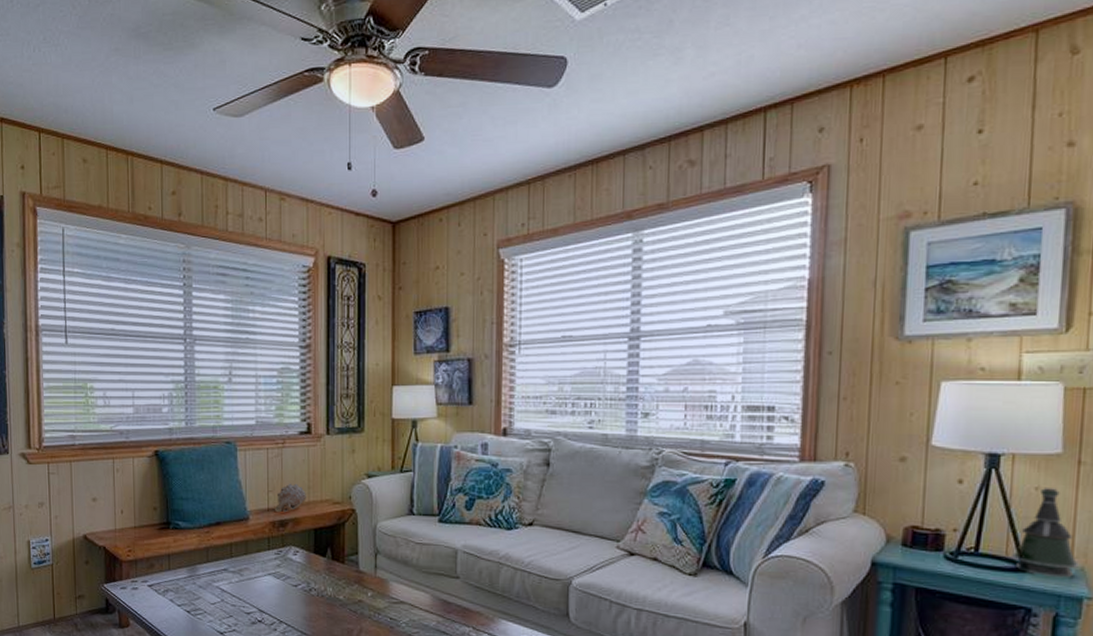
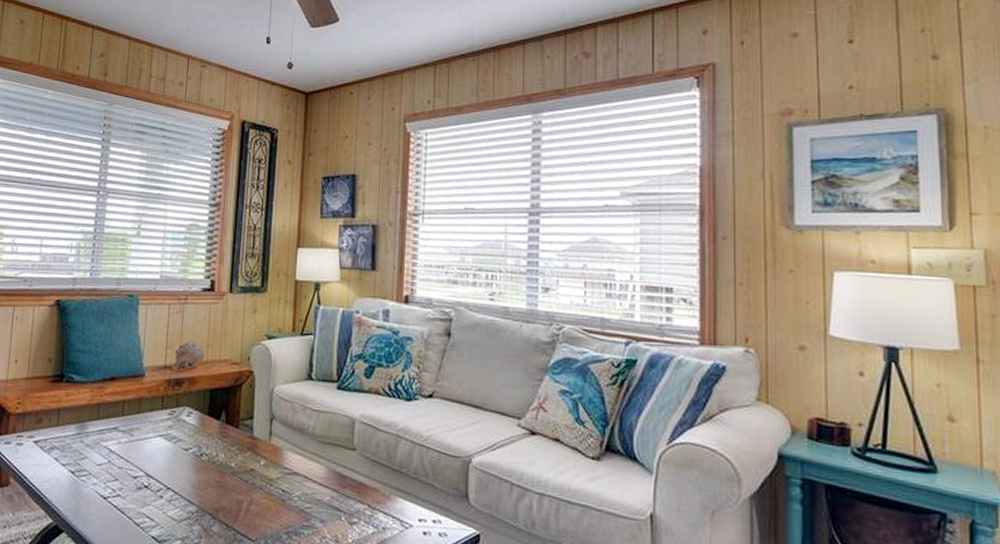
decorative bottle: present [1012,486,1079,578] -> none [921,383,989,483]

